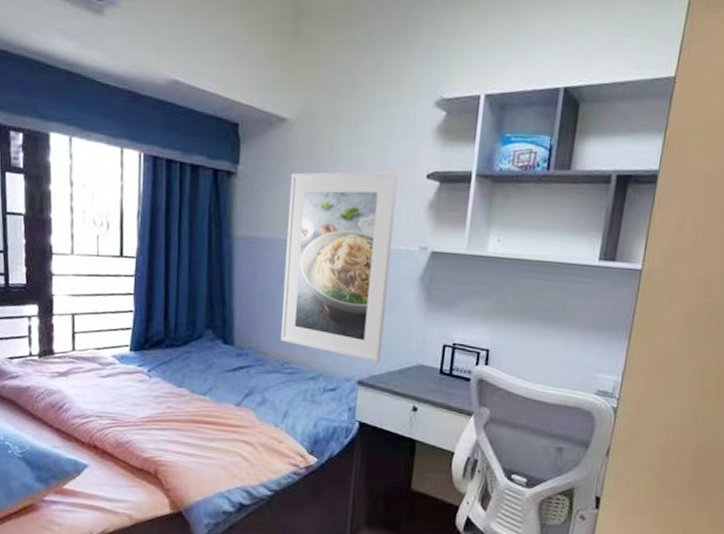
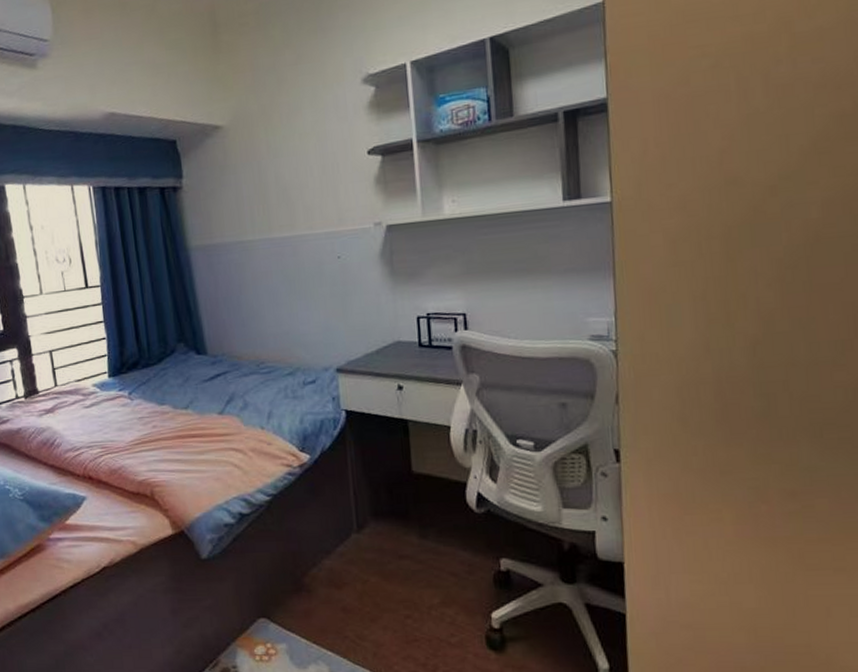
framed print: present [280,170,398,363] -> none [234,154,356,347]

